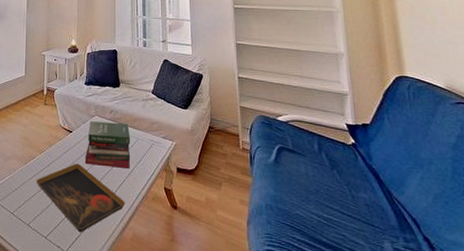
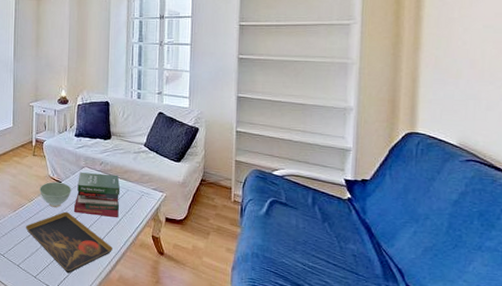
bowl: none [51,131,83,159] -> present [40,181,72,207]

